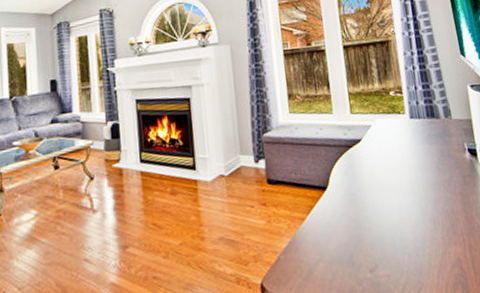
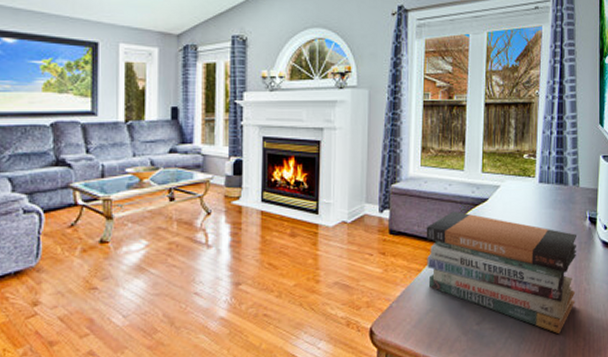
book stack: none [303,154,471,277] -> present [426,211,576,334]

